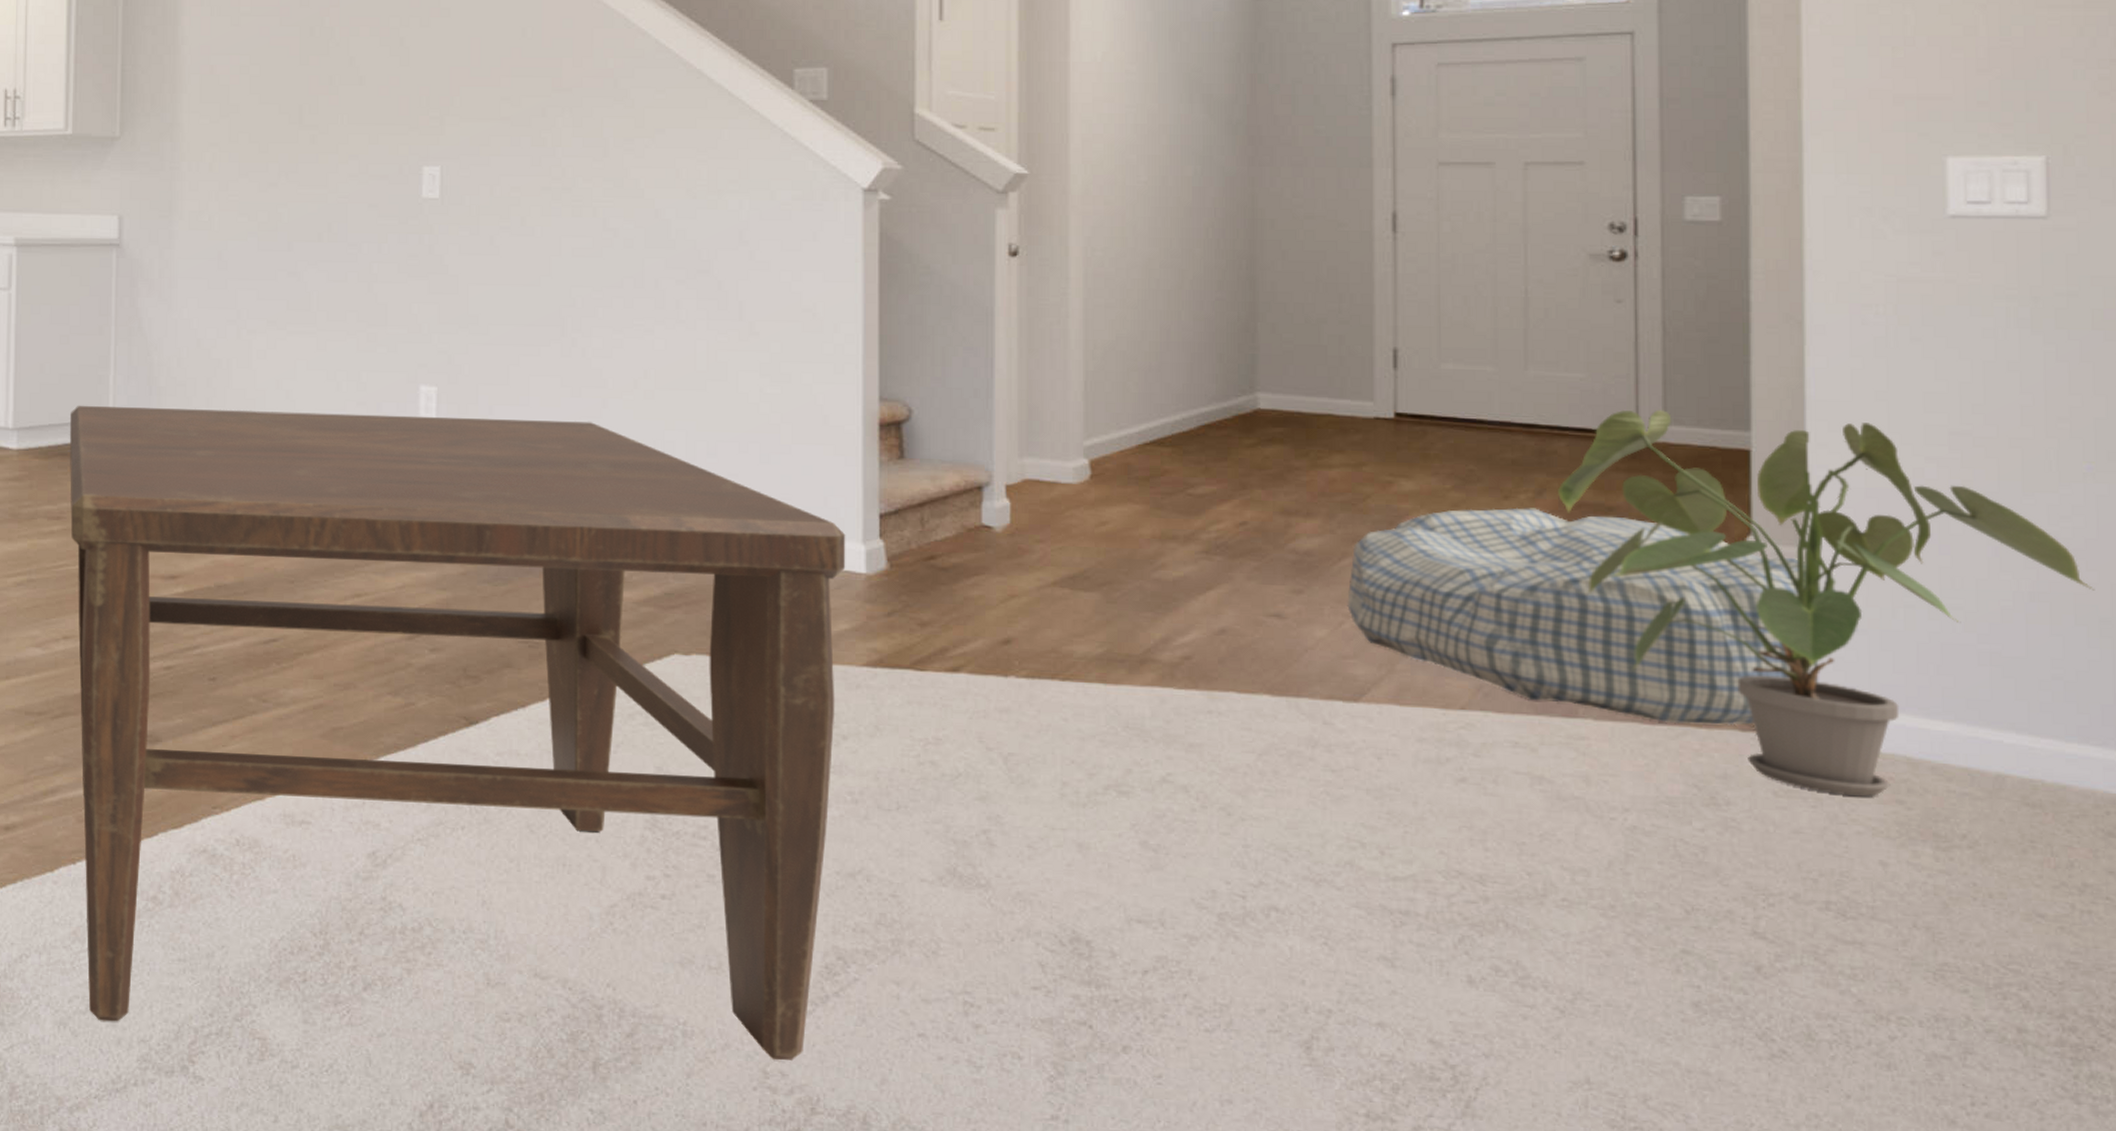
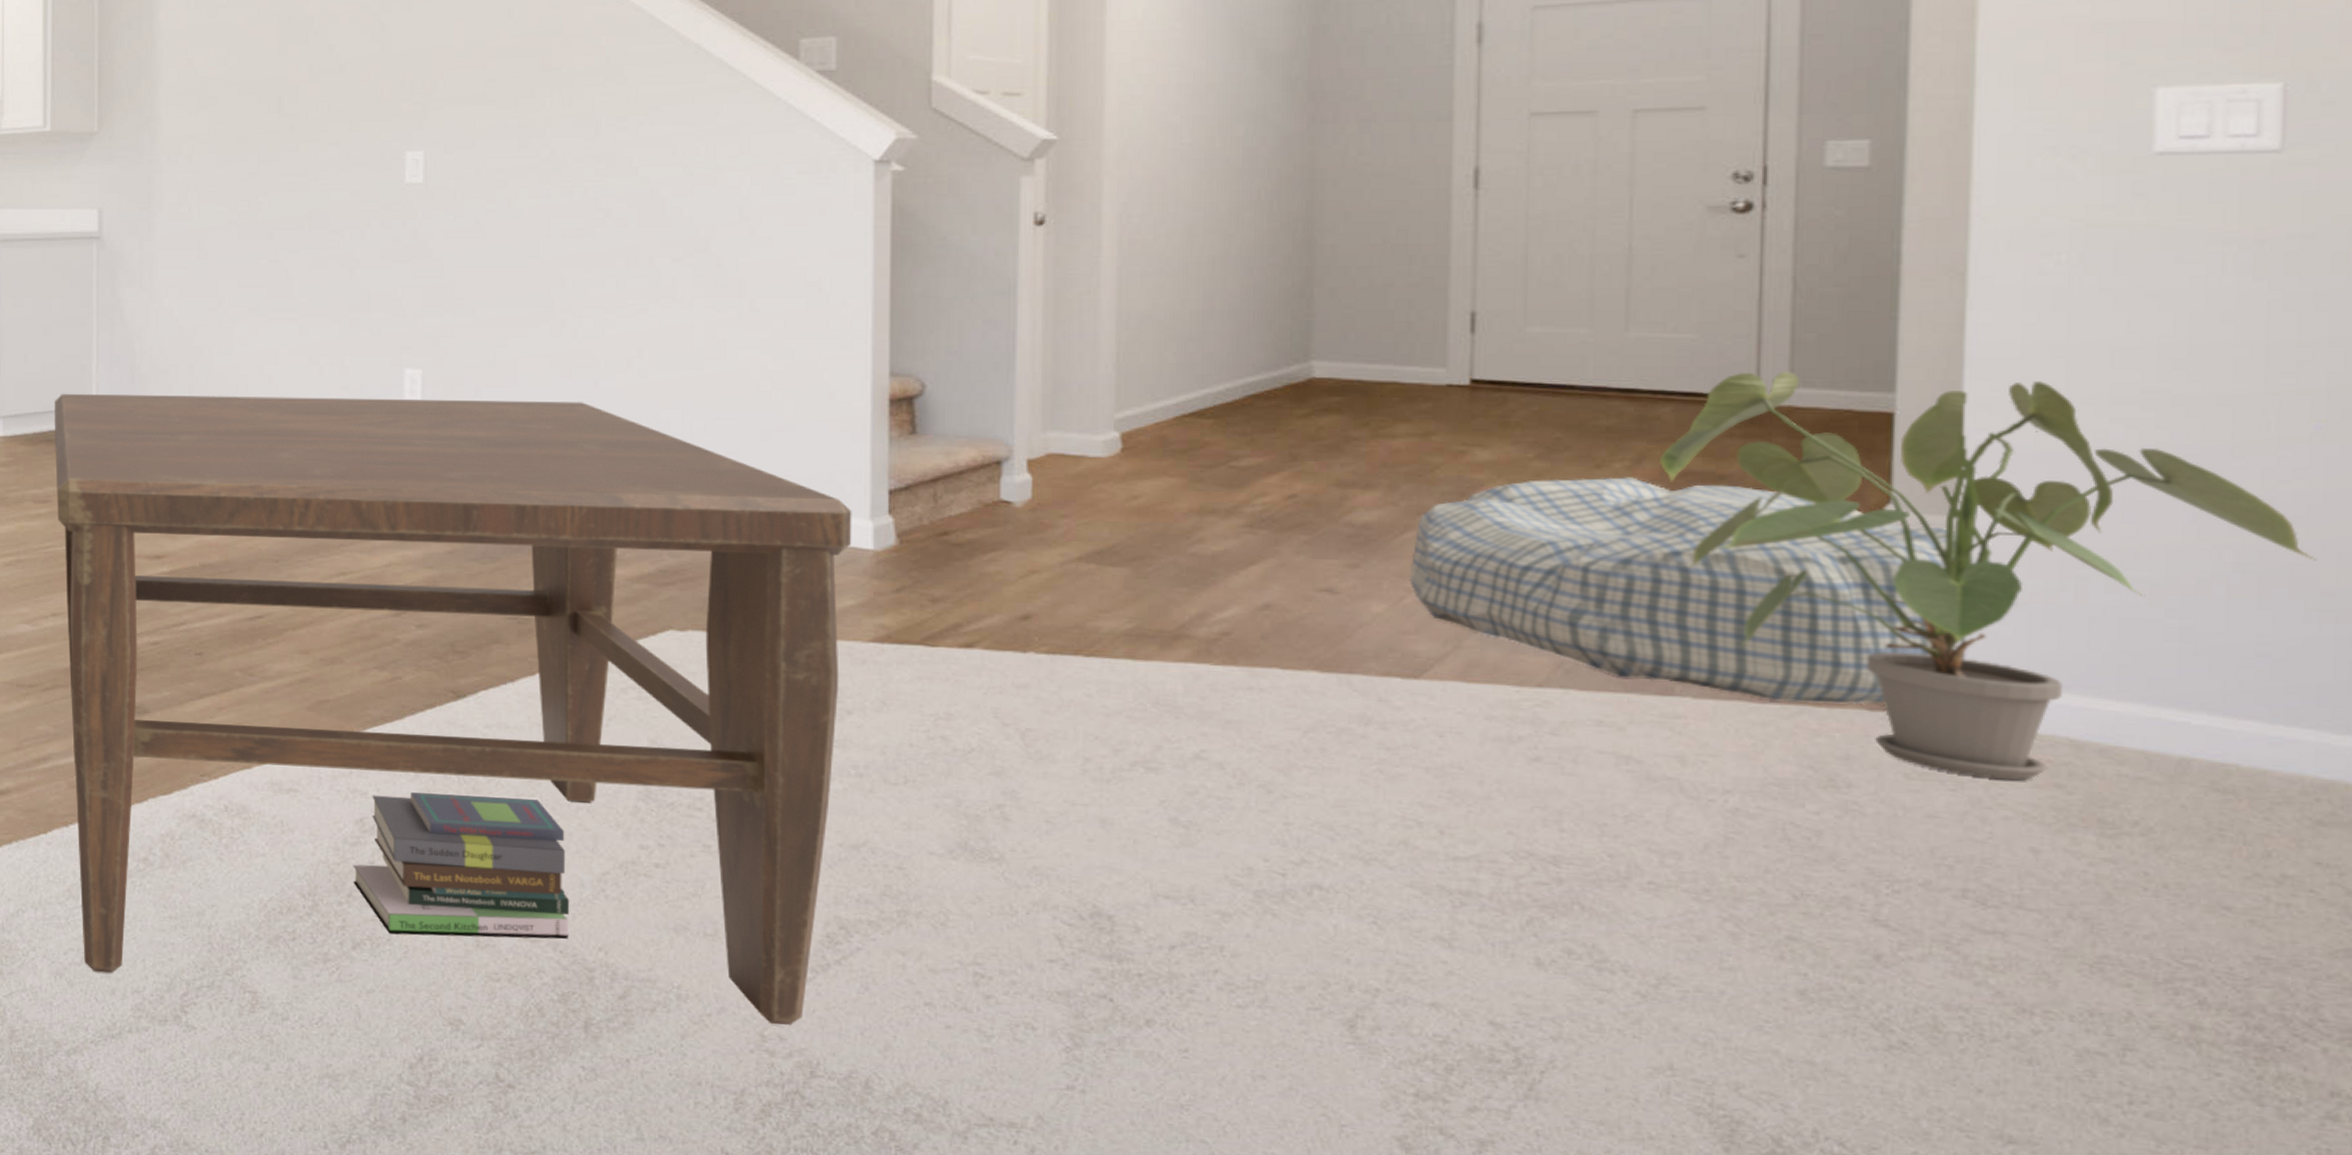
books: none [364,823,579,976] -> present [353,792,570,940]

